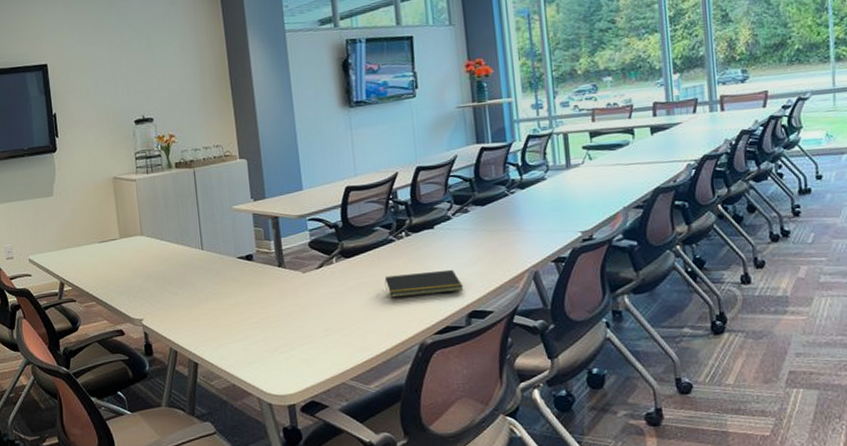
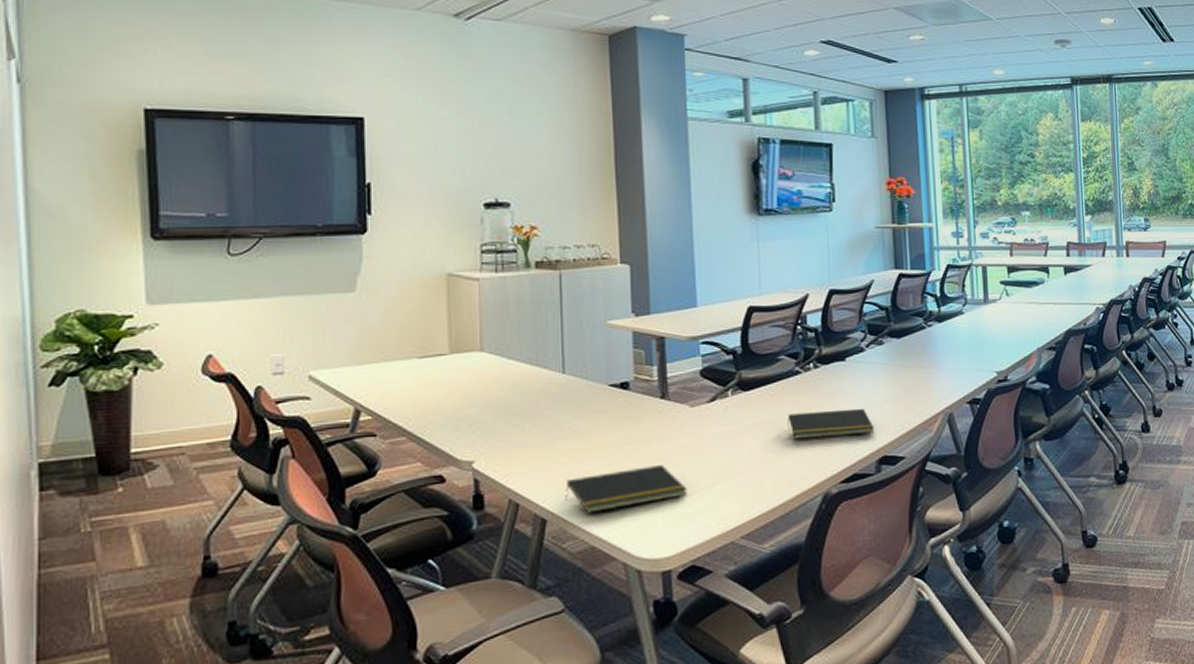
notepad: none [210,321,305,359] -> present [565,465,688,514]

